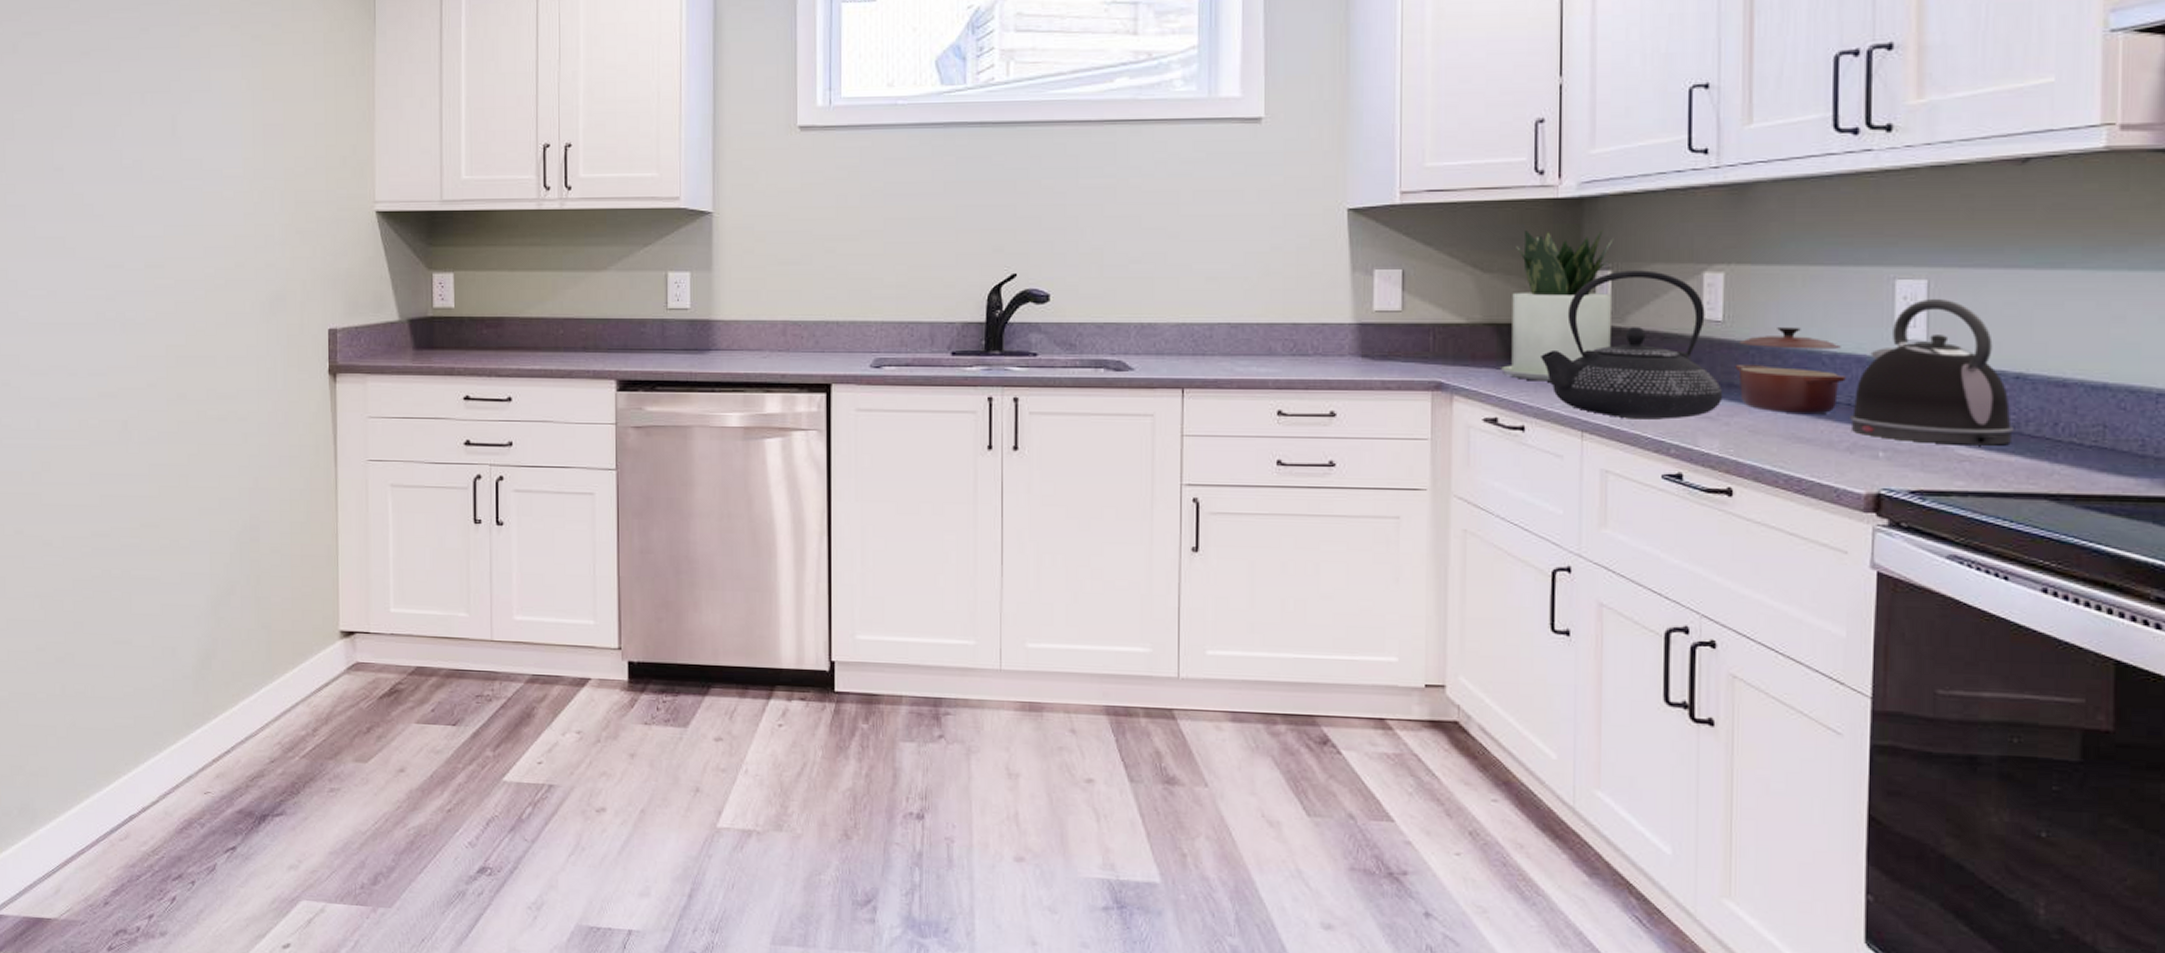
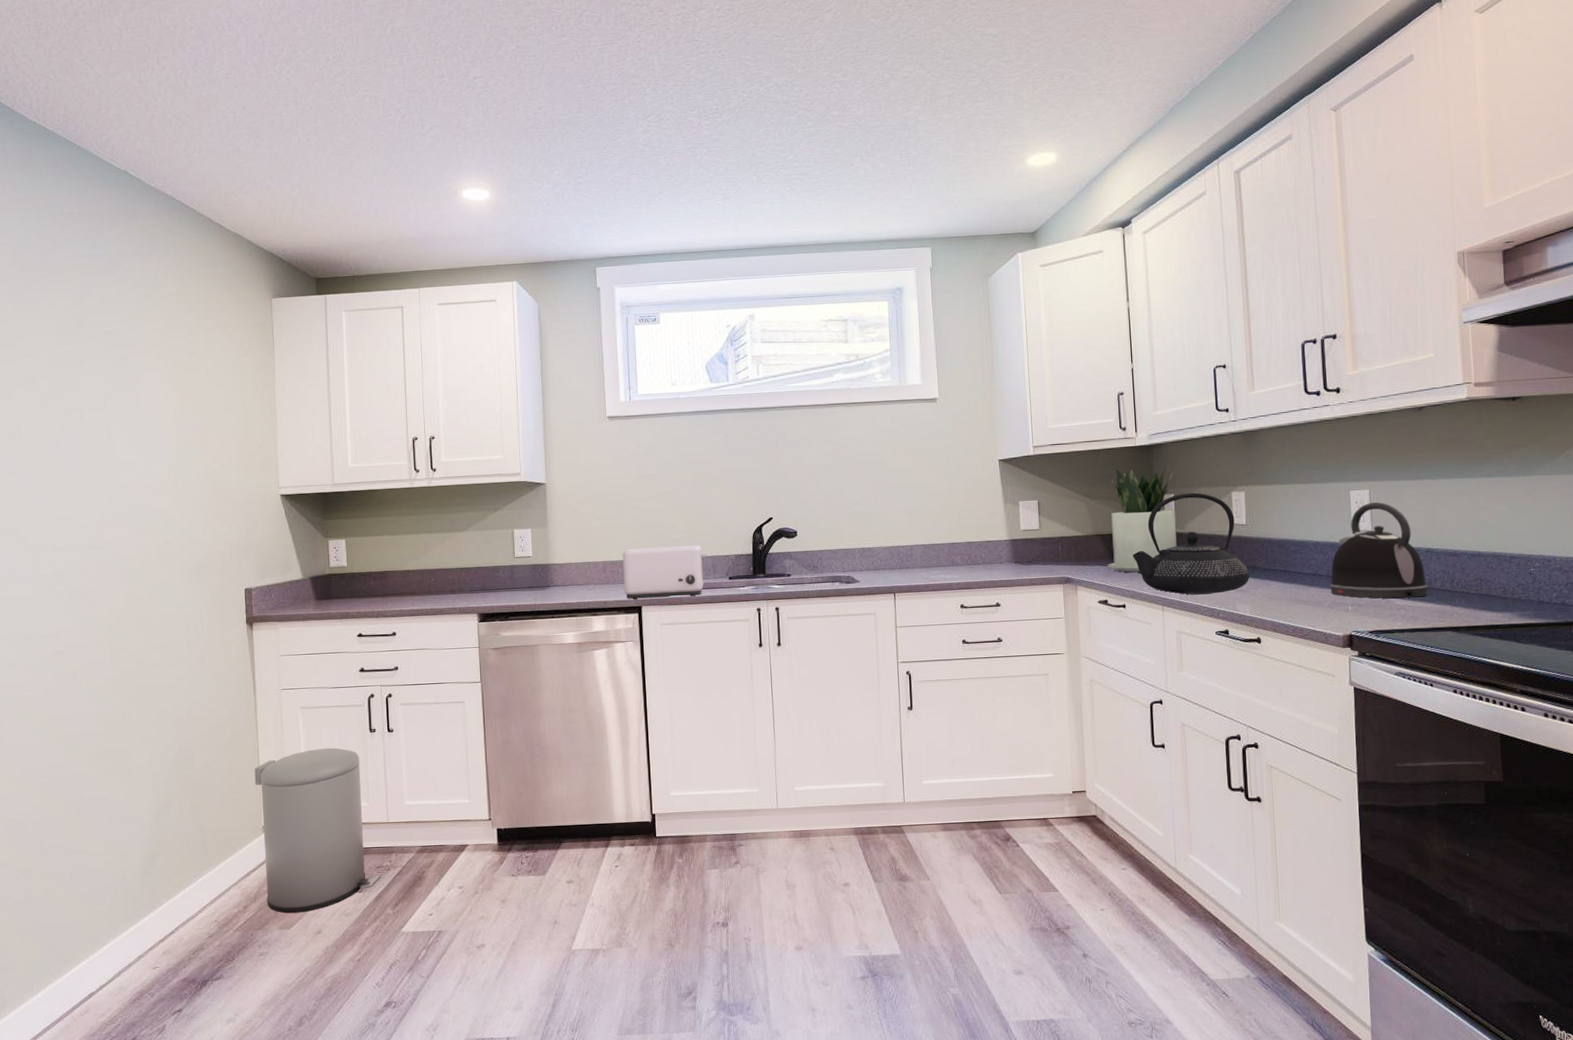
pedal bin: none [332,539,481,744] -> present [254,747,381,914]
toaster: none [808,306,923,374] -> present [622,545,707,599]
saucepan: present [1735,327,1846,415] -> none [1256,526,1325,585]

